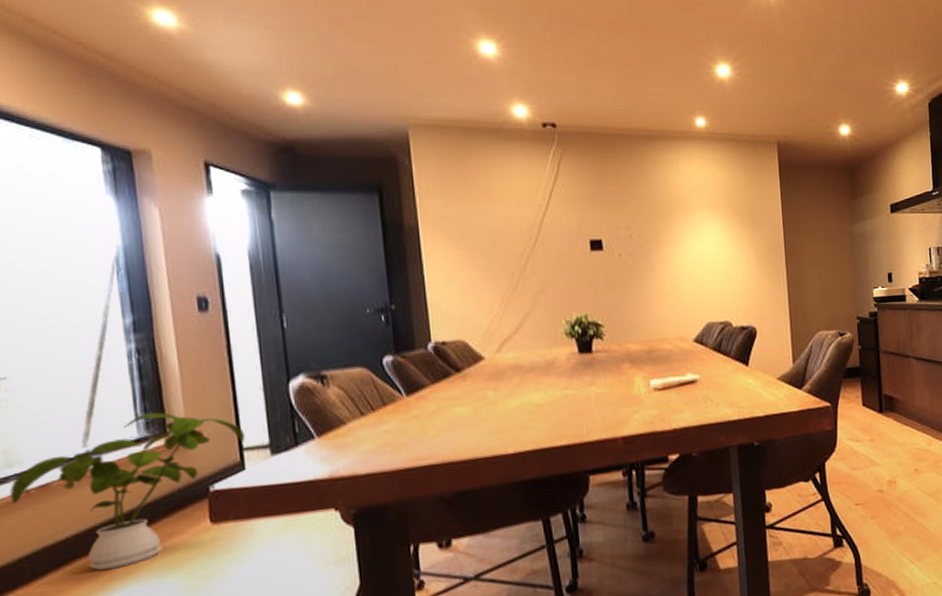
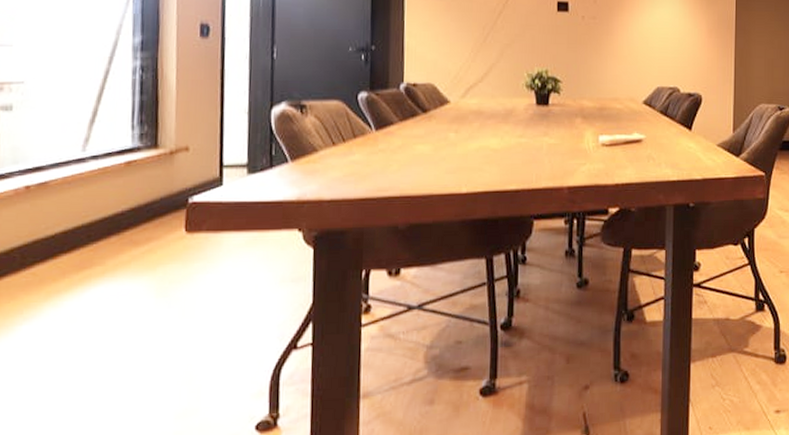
house plant: present [10,412,245,571] -> none [12,125,226,267]

